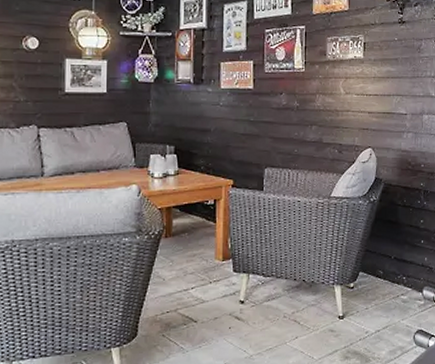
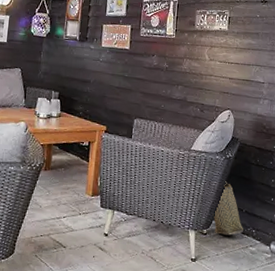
basket: none [359,228,394,286] -> present [213,181,244,235]

